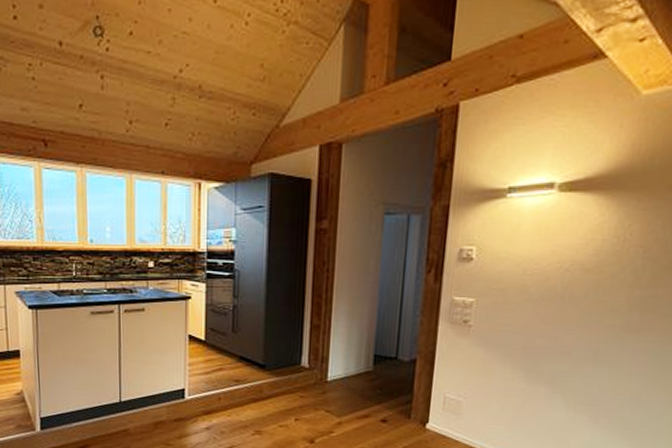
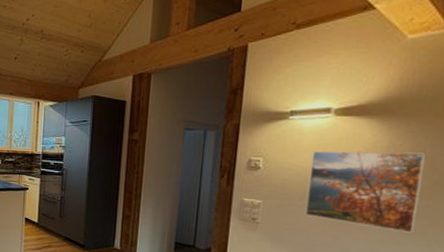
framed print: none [523,234,657,328] -> present [304,151,427,233]

